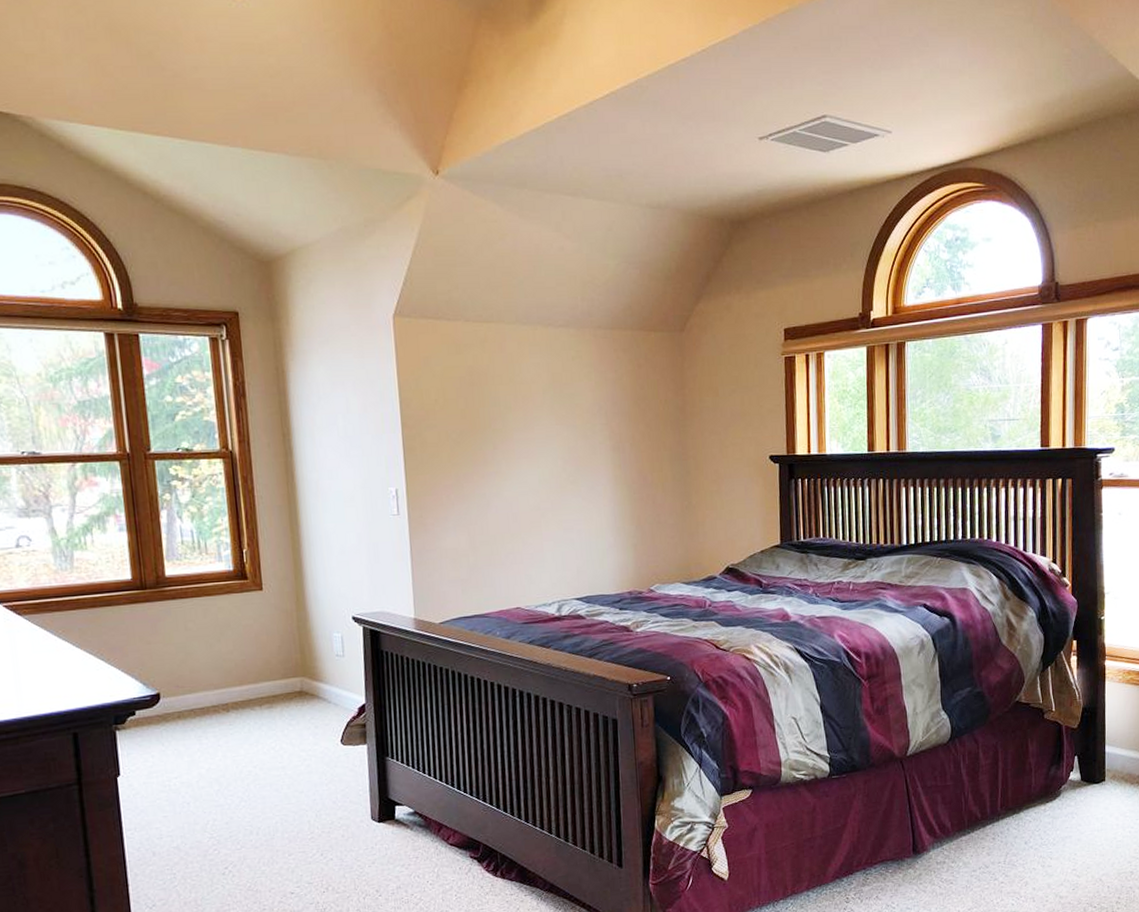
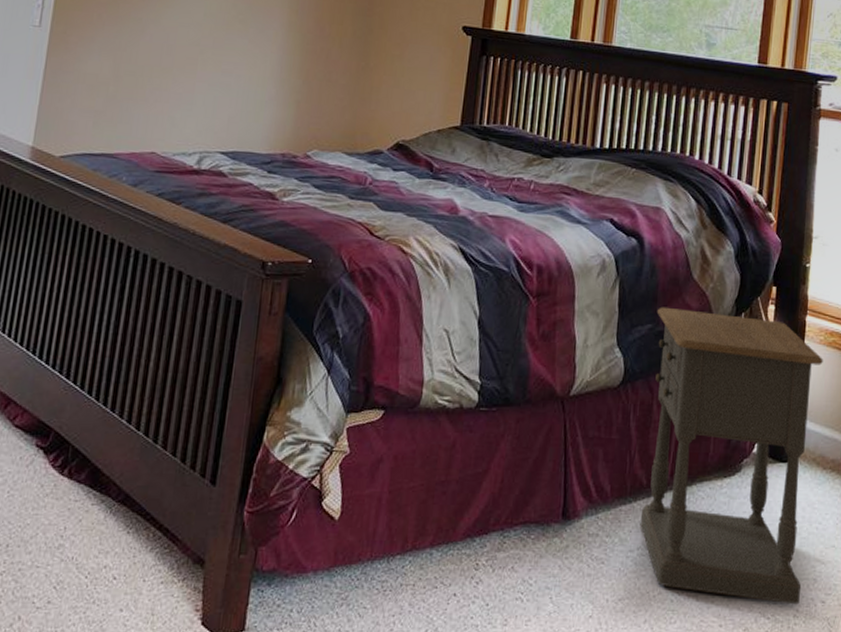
nightstand: none [973,669,1123,895] -> present [640,306,823,605]

